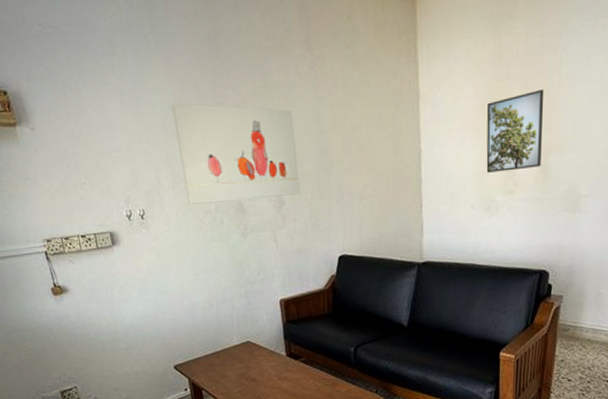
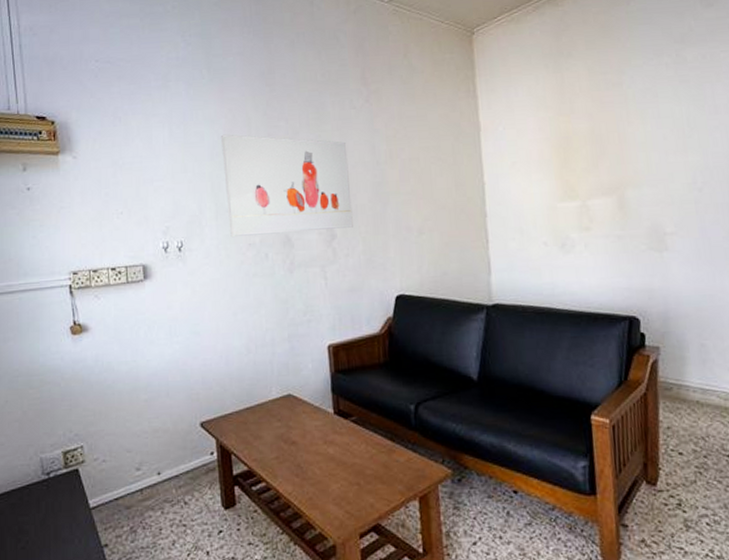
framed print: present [486,89,544,173] -> none [552,124,618,207]

